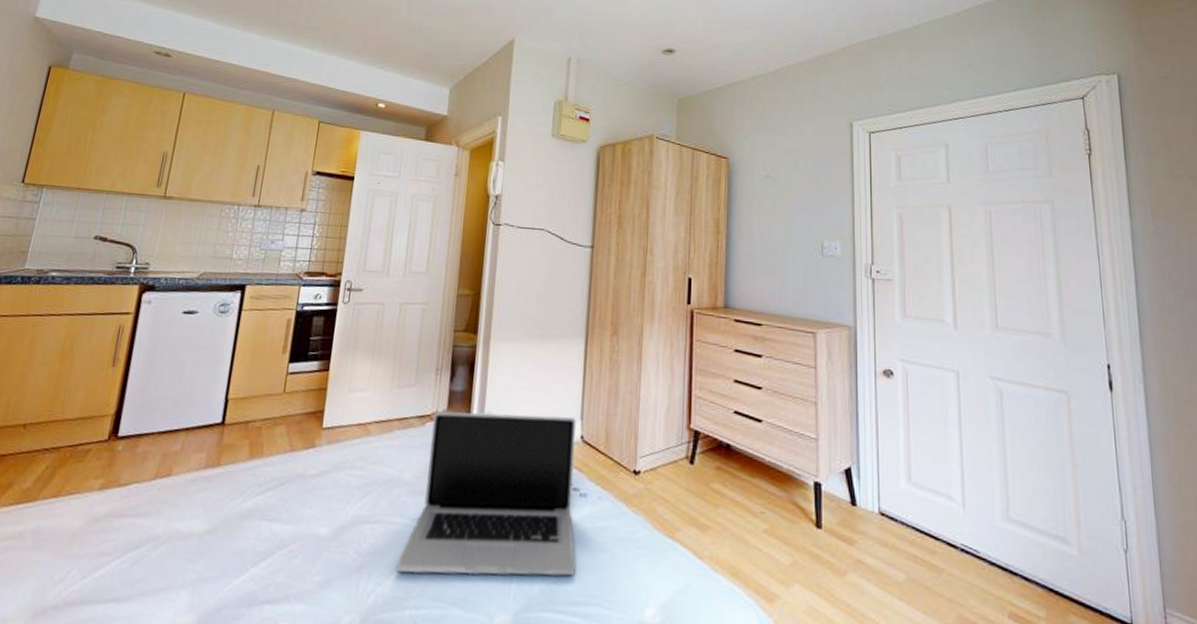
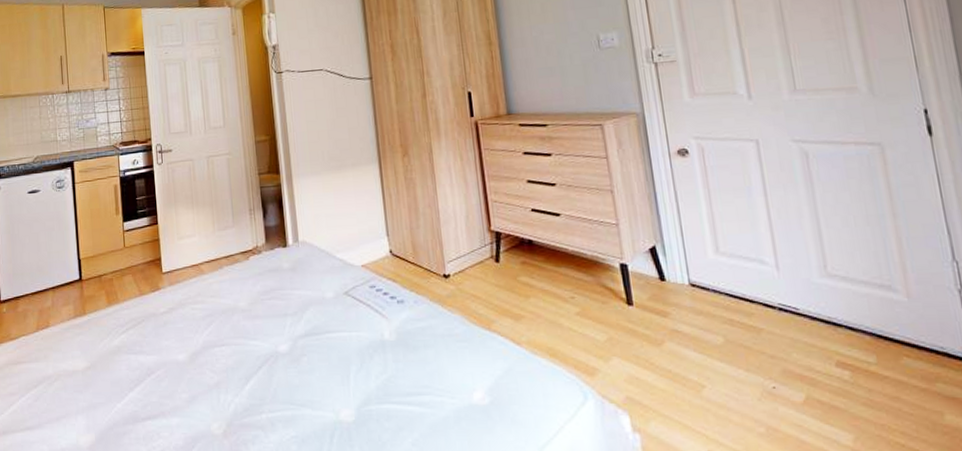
laptop: present [395,411,576,576] -> none [247,234,404,384]

